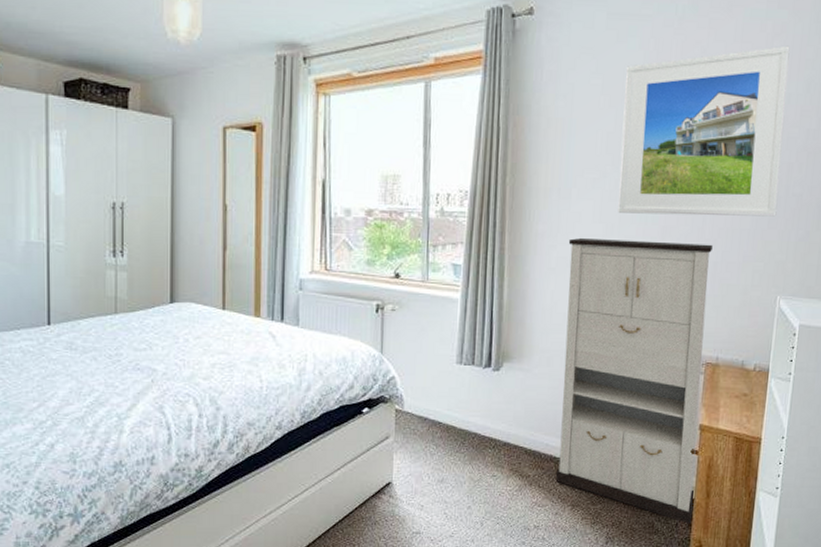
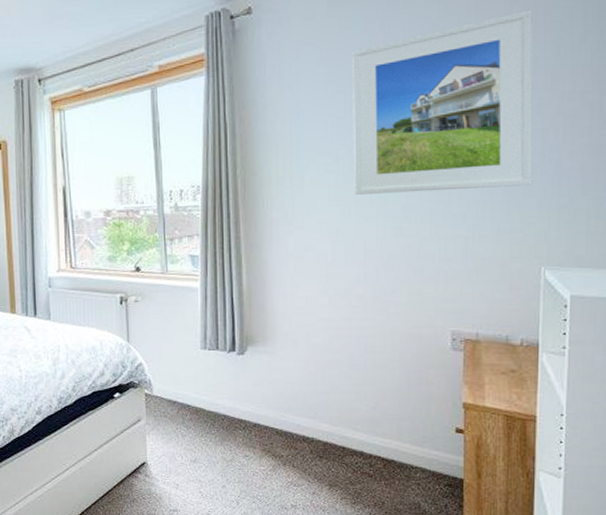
cabinet: present [555,237,713,524] -> none [305,219,463,505]

